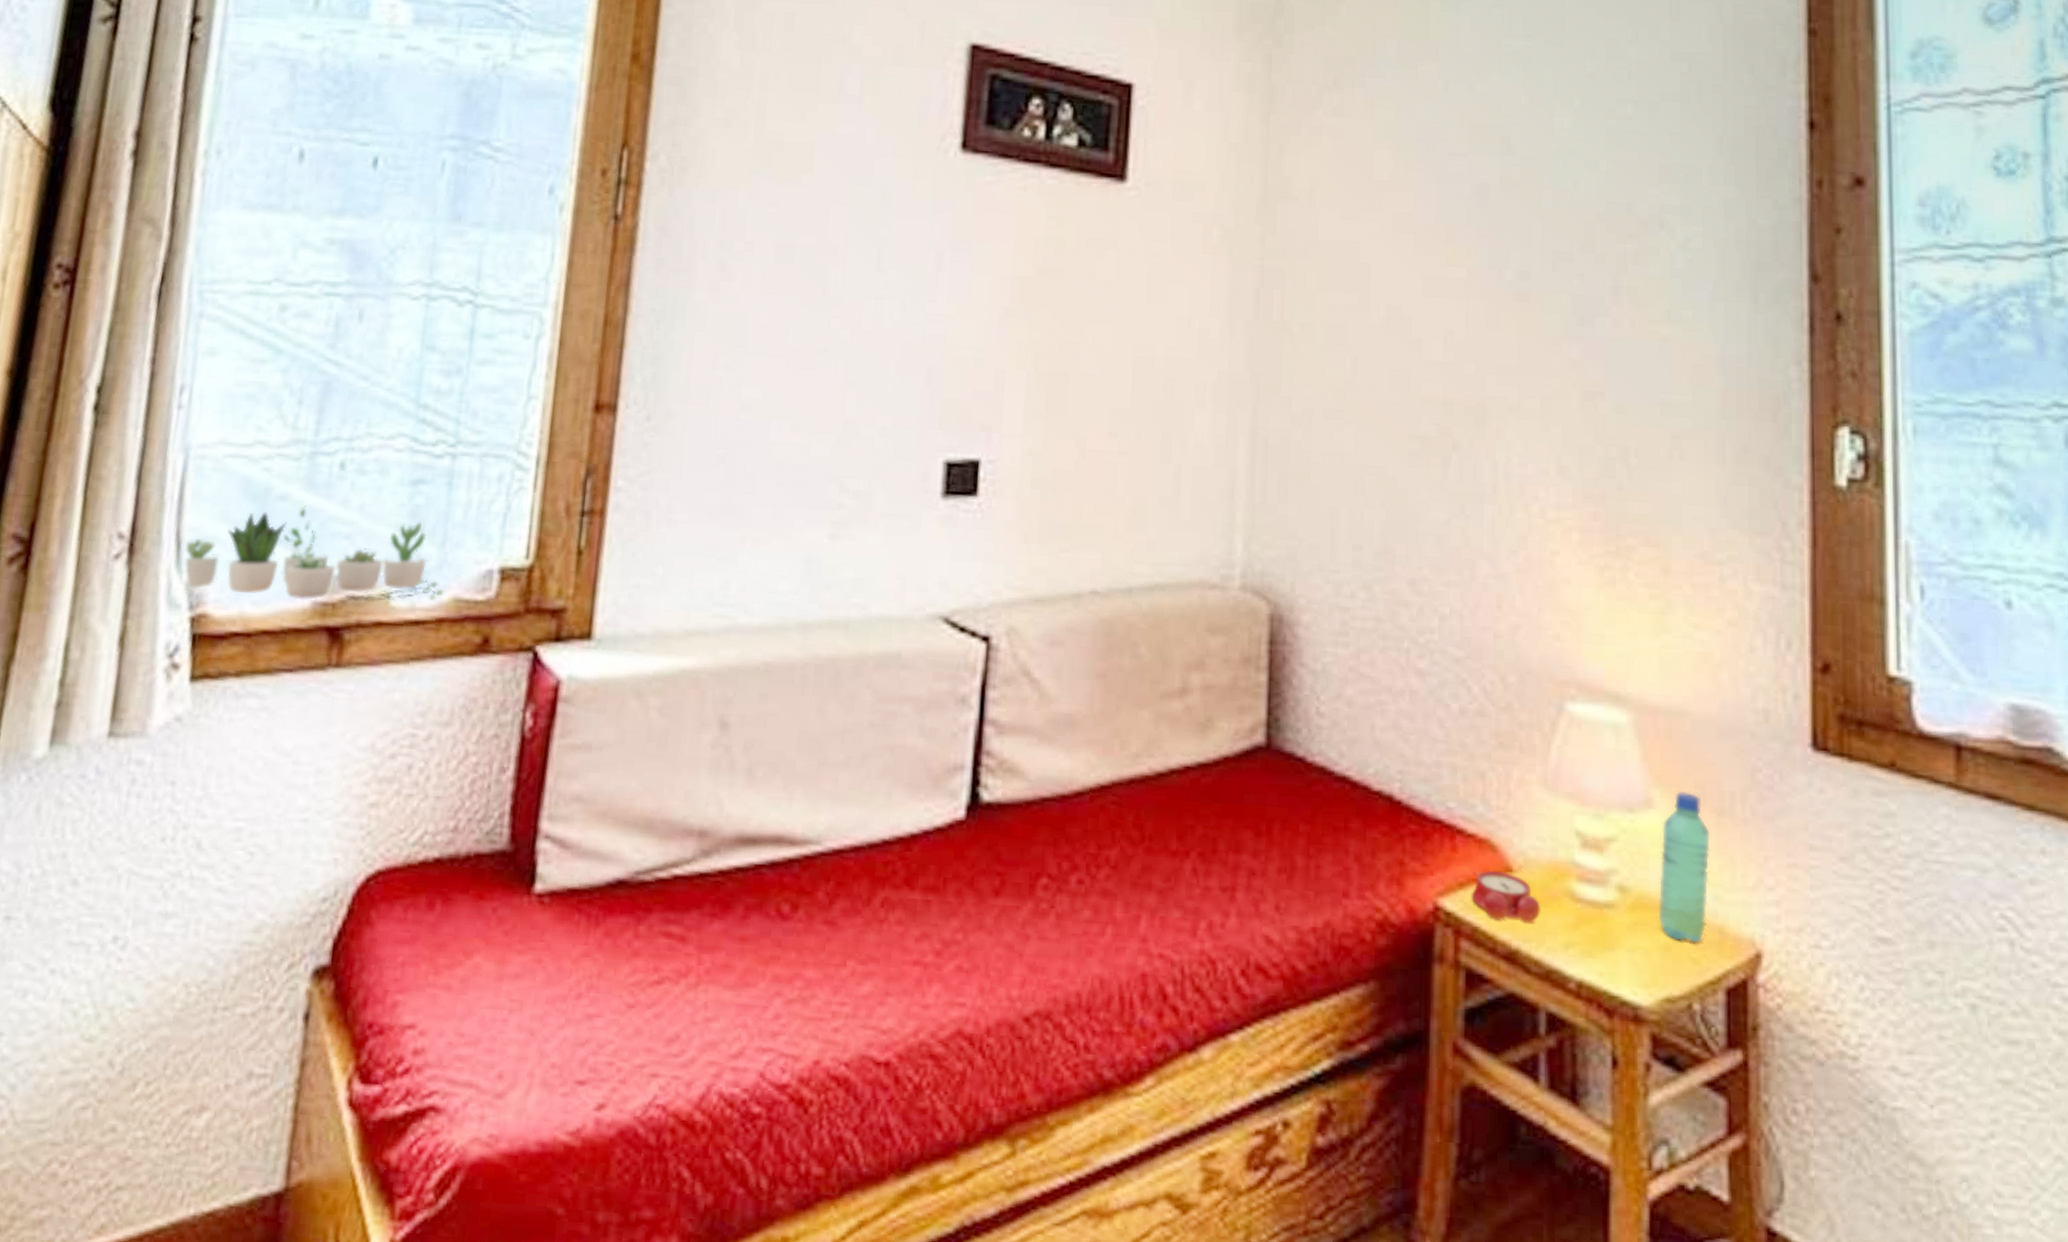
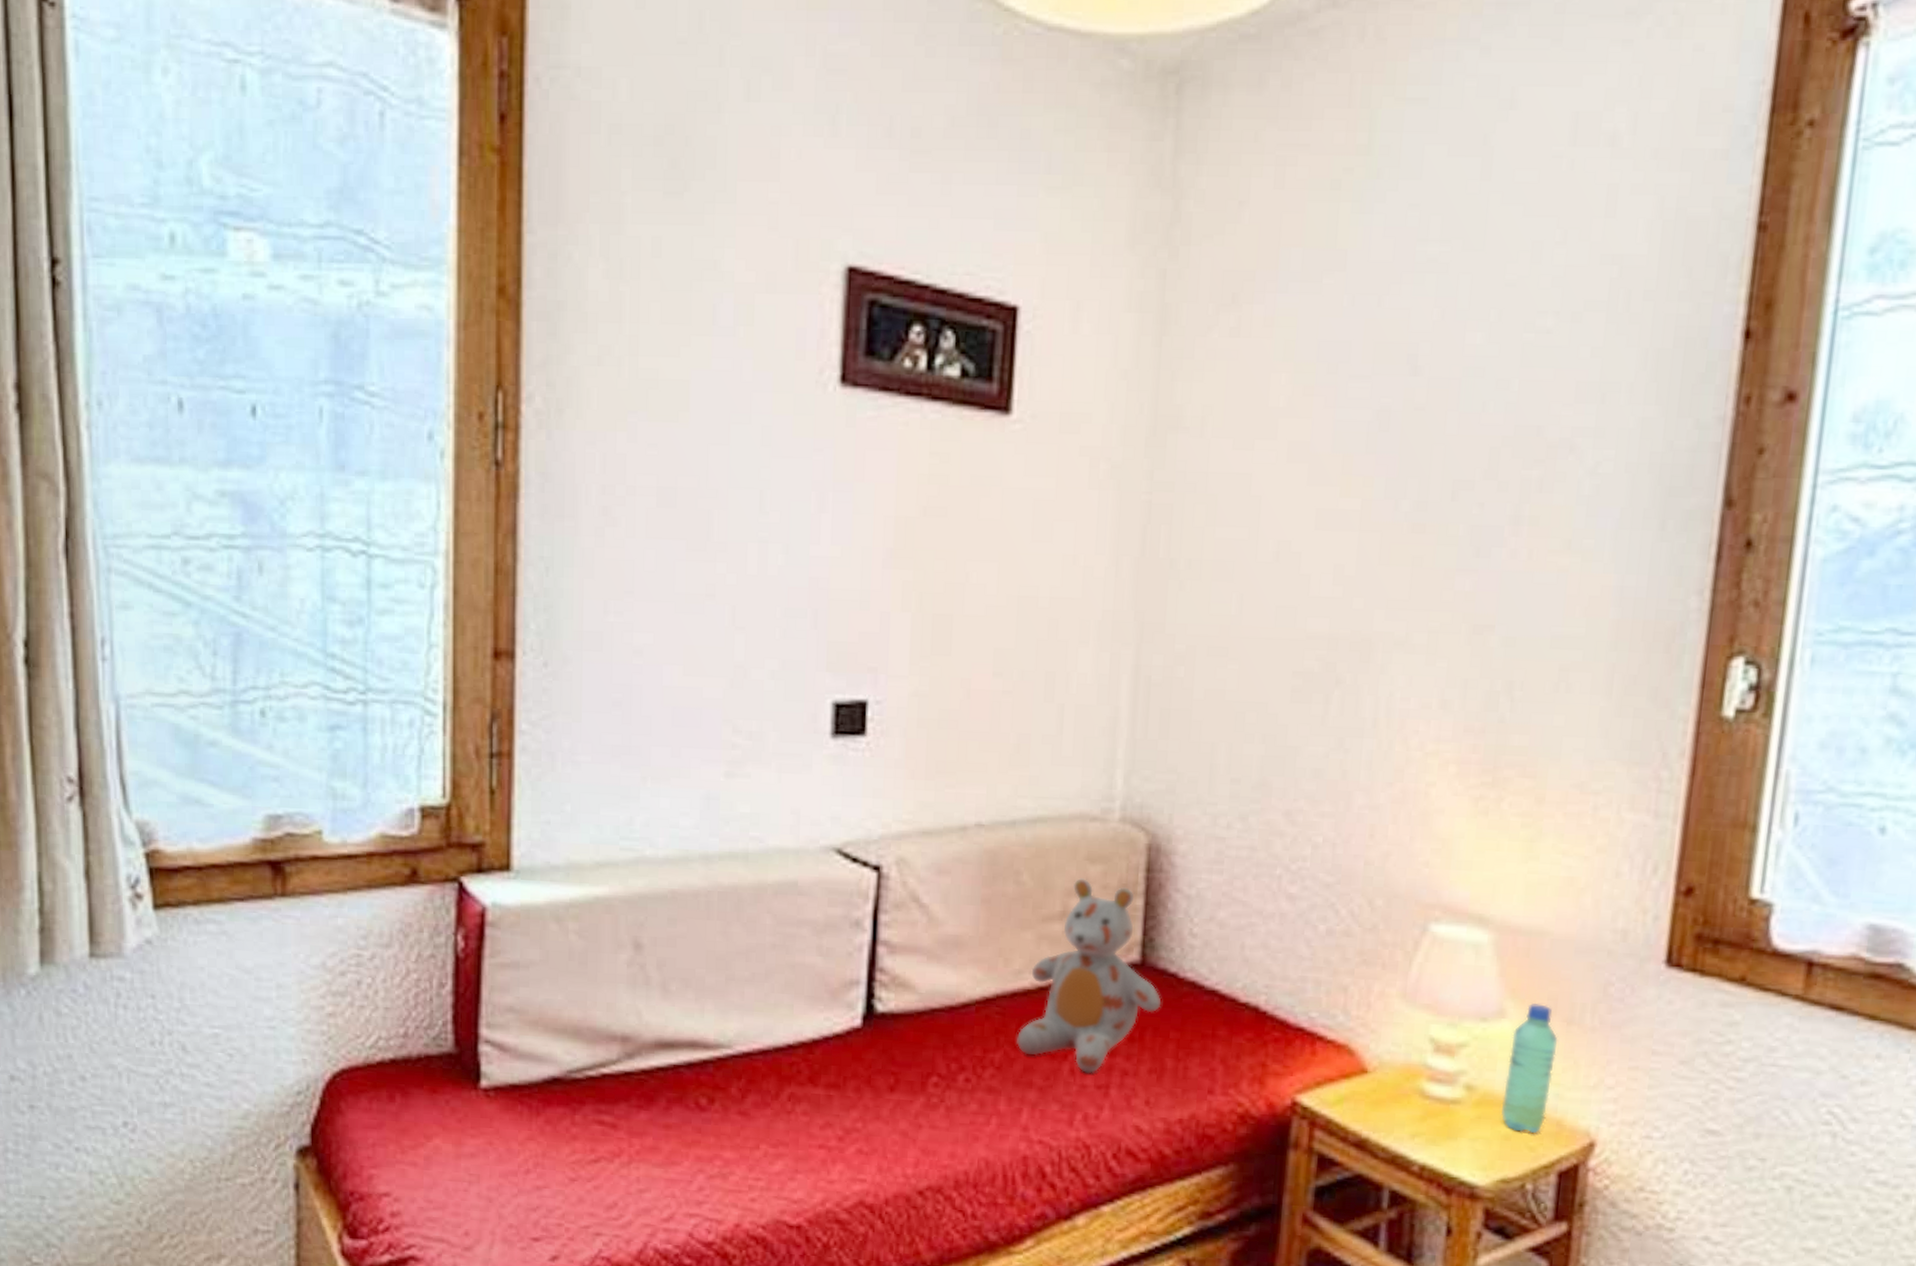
succulent plant: present [184,506,444,602] -> none [129,751,371,838]
stuffed bear: none [1134,651,1289,873] -> present [1017,878,1161,1073]
alarm clock: present [1471,871,1541,923] -> none [1327,1072,1391,1116]

